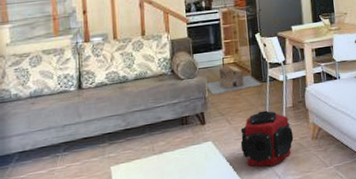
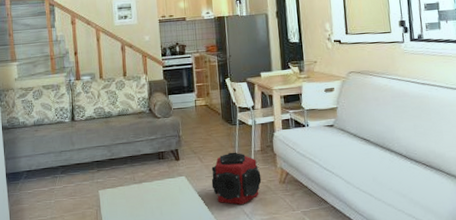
architectural model: present [204,65,261,95] -> none [179,107,231,134]

